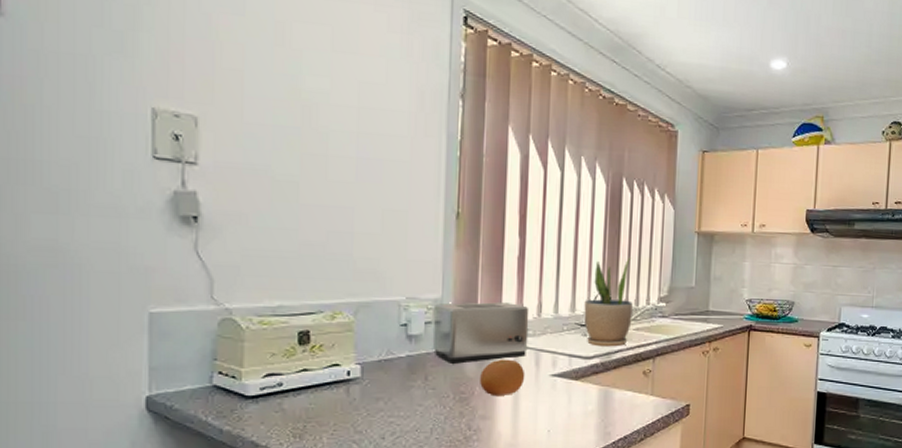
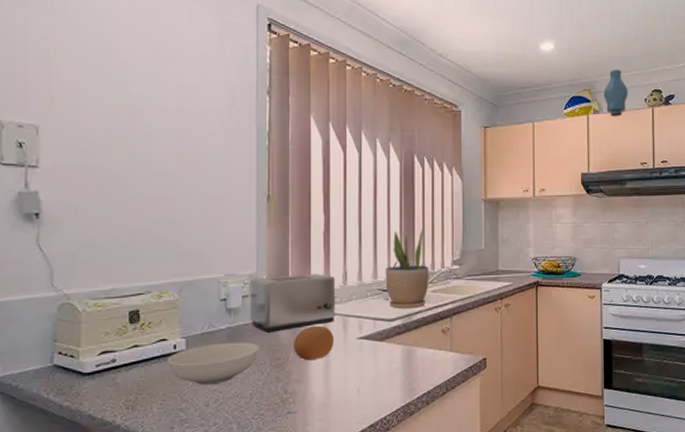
bowl: none [339,372,442,417] -> present [167,342,259,385]
vase: none [837,96,865,150] -> present [604,70,628,117]

